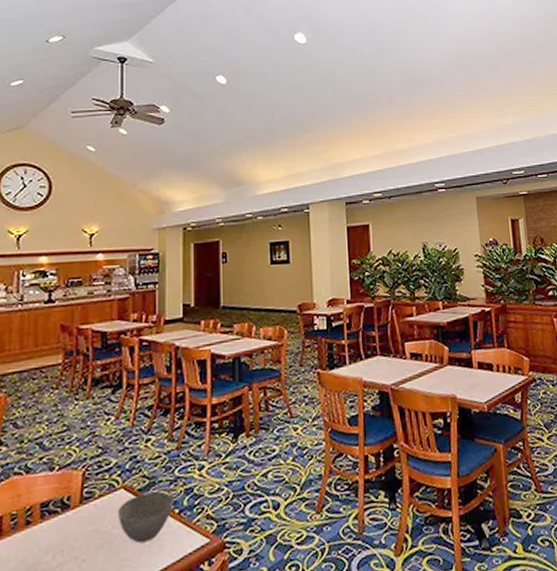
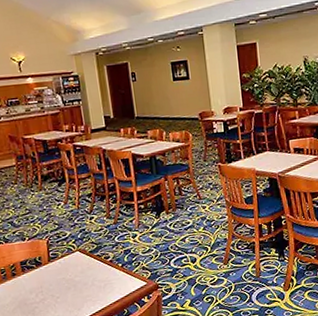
bowl: present [117,491,173,544] -> none [76,252,117,286]

